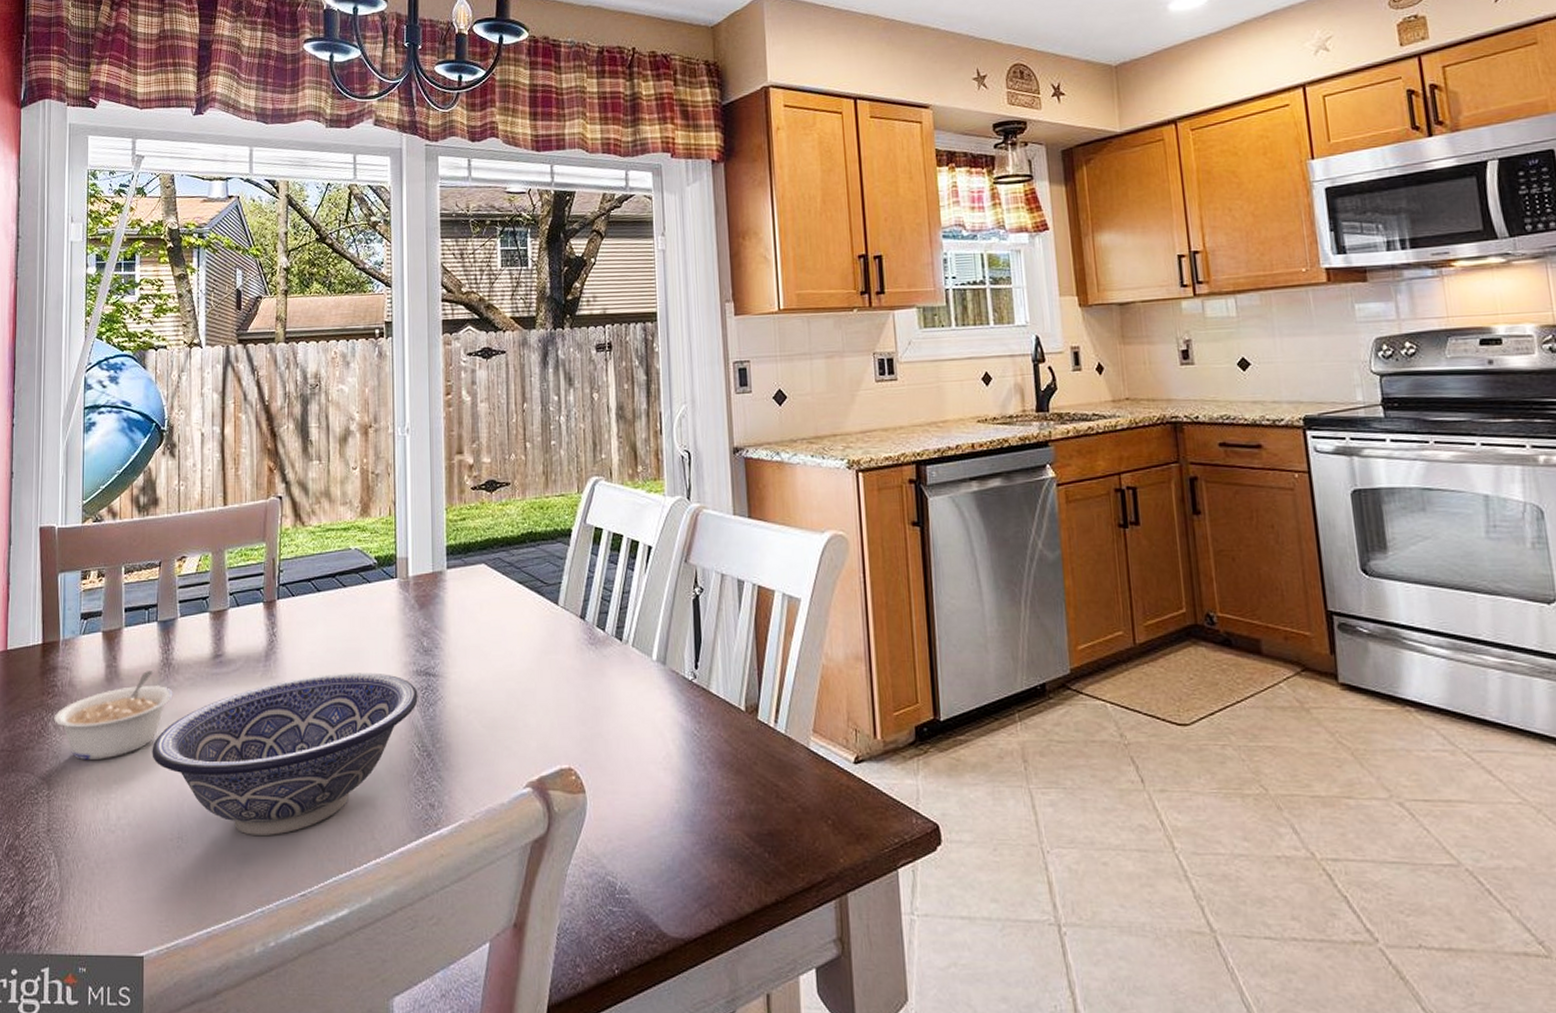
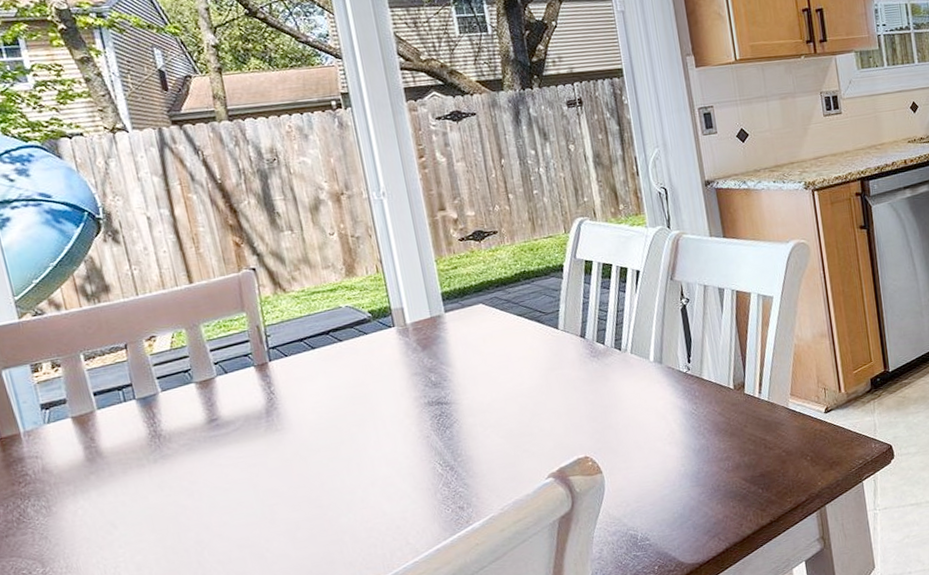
legume: present [54,671,173,760] -> none [32,444,170,535]
decorative bowl: present [152,672,418,835] -> none [156,409,434,565]

